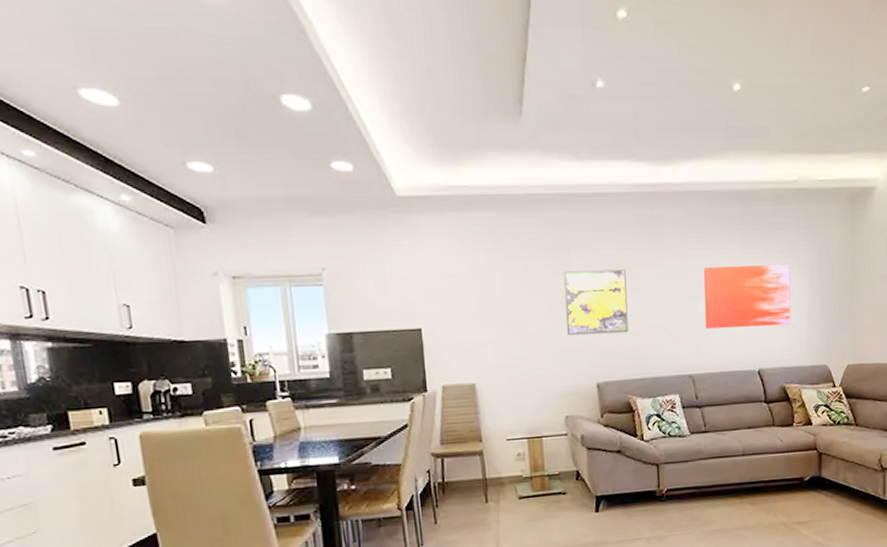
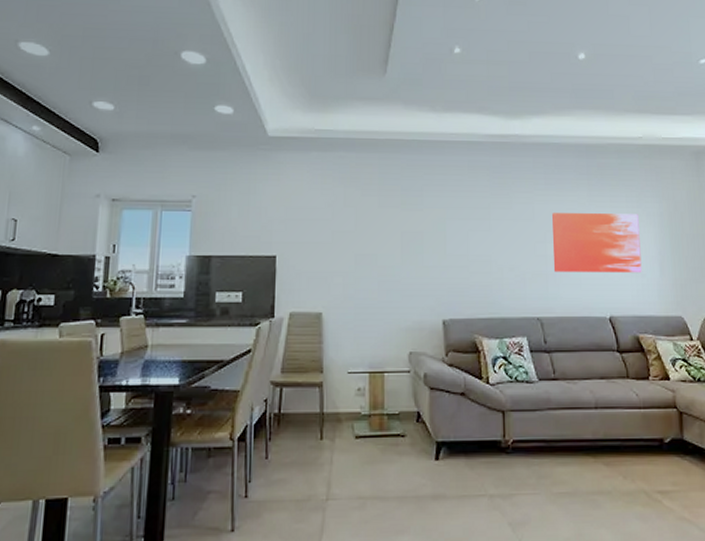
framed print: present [563,269,629,336] -> none [415,210,477,272]

